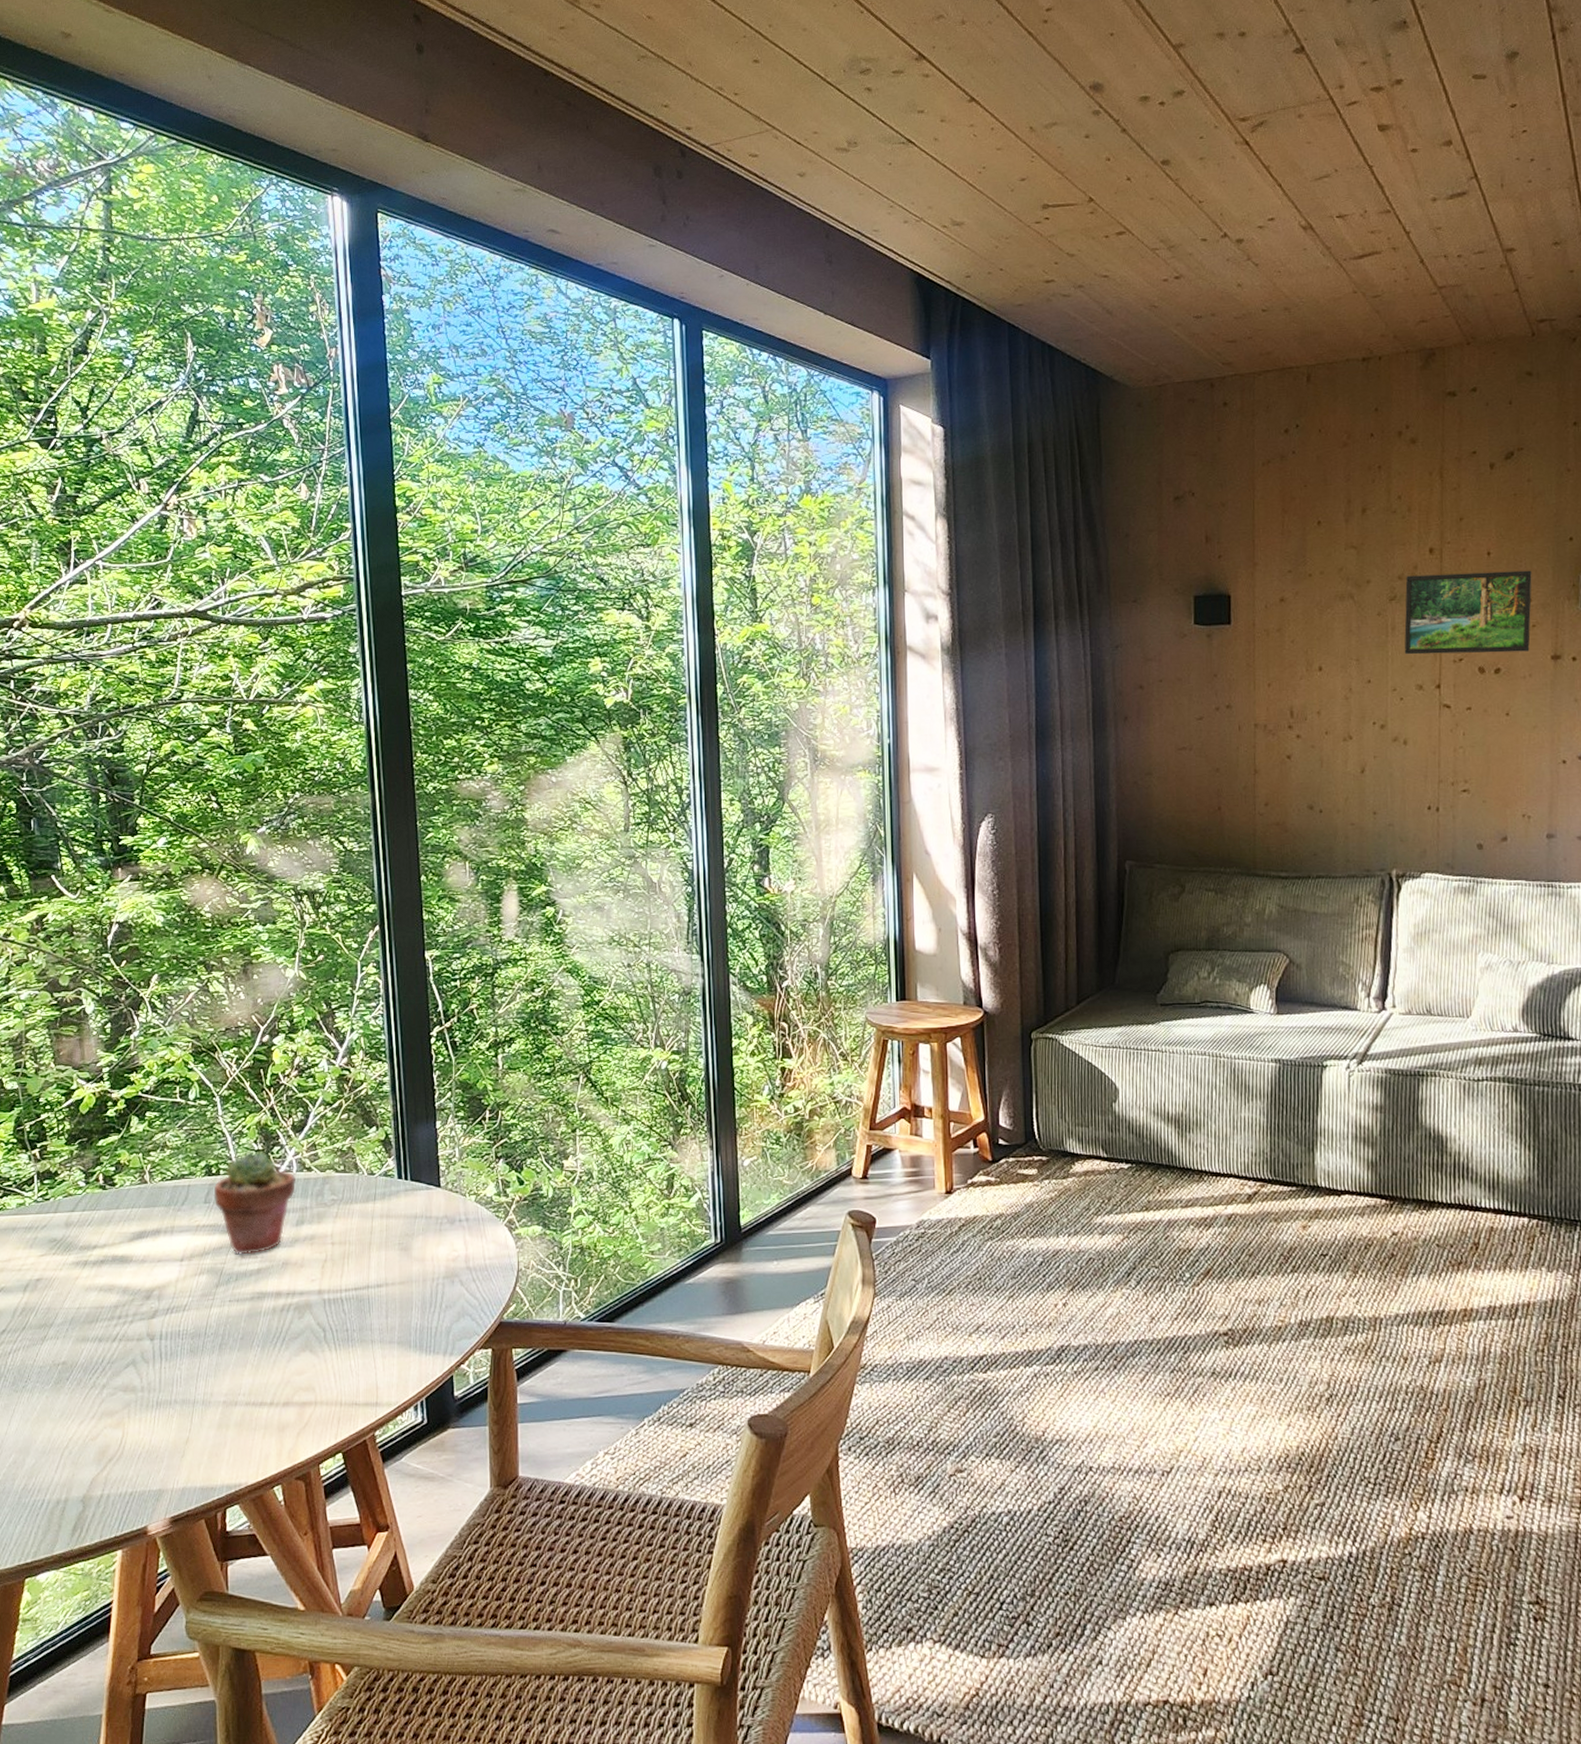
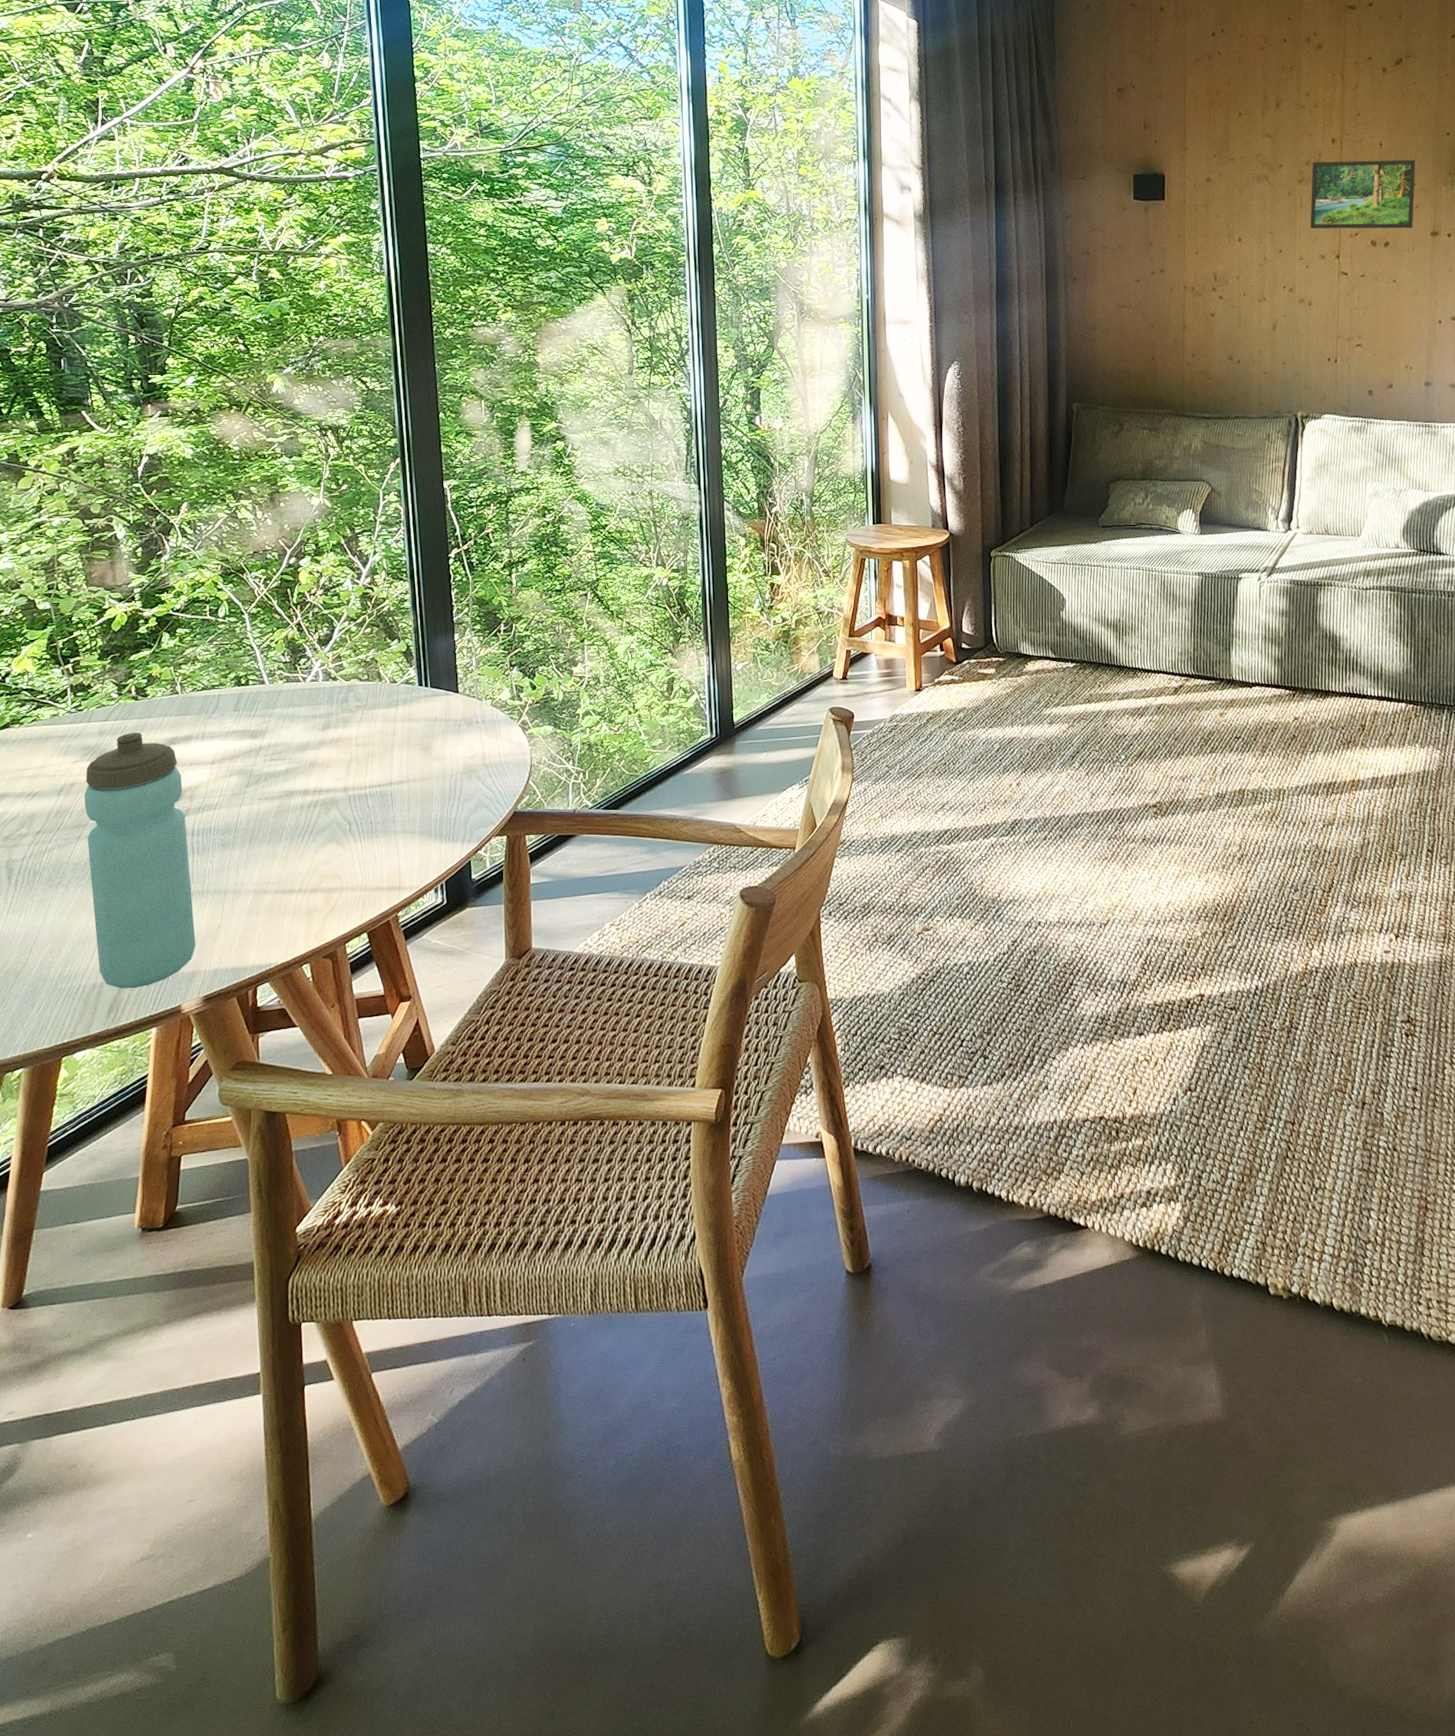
water bottle: none [50,1224,163,1506] -> present [84,732,196,989]
potted succulent: present [213,1152,297,1256] -> none [243,664,323,758]

